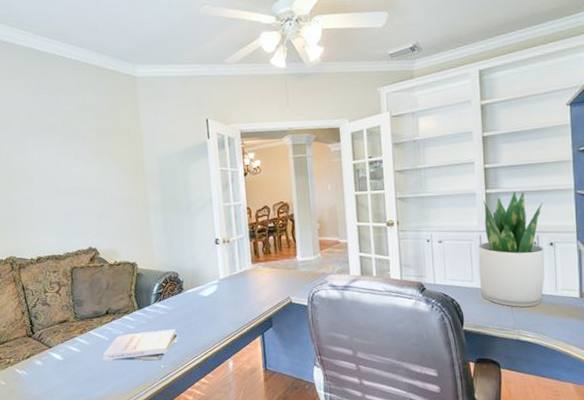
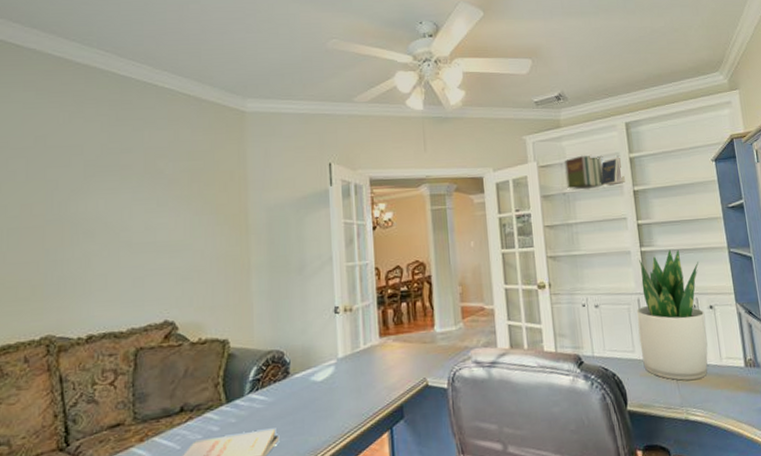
books: none [416,103,454,137] -> present [565,154,604,190]
books: none [451,103,475,133] -> present [601,155,625,186]

